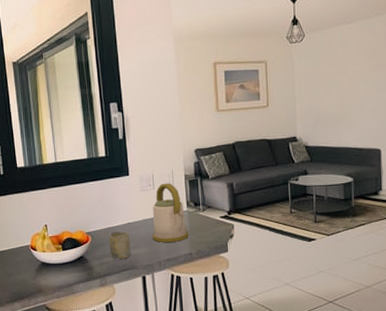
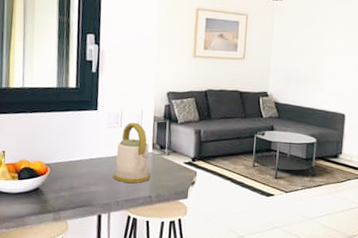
cup: present [109,231,131,259] -> none [67,166,91,195]

